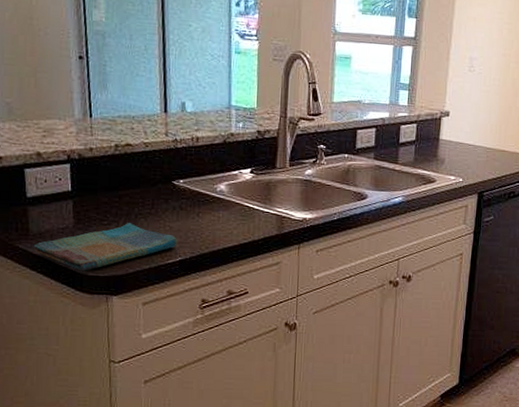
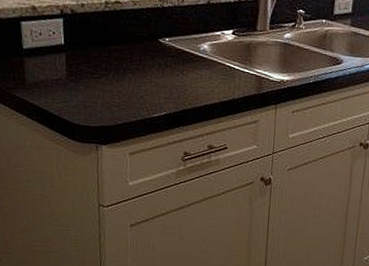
dish towel: present [34,223,178,271] -> none [30,77,163,121]

